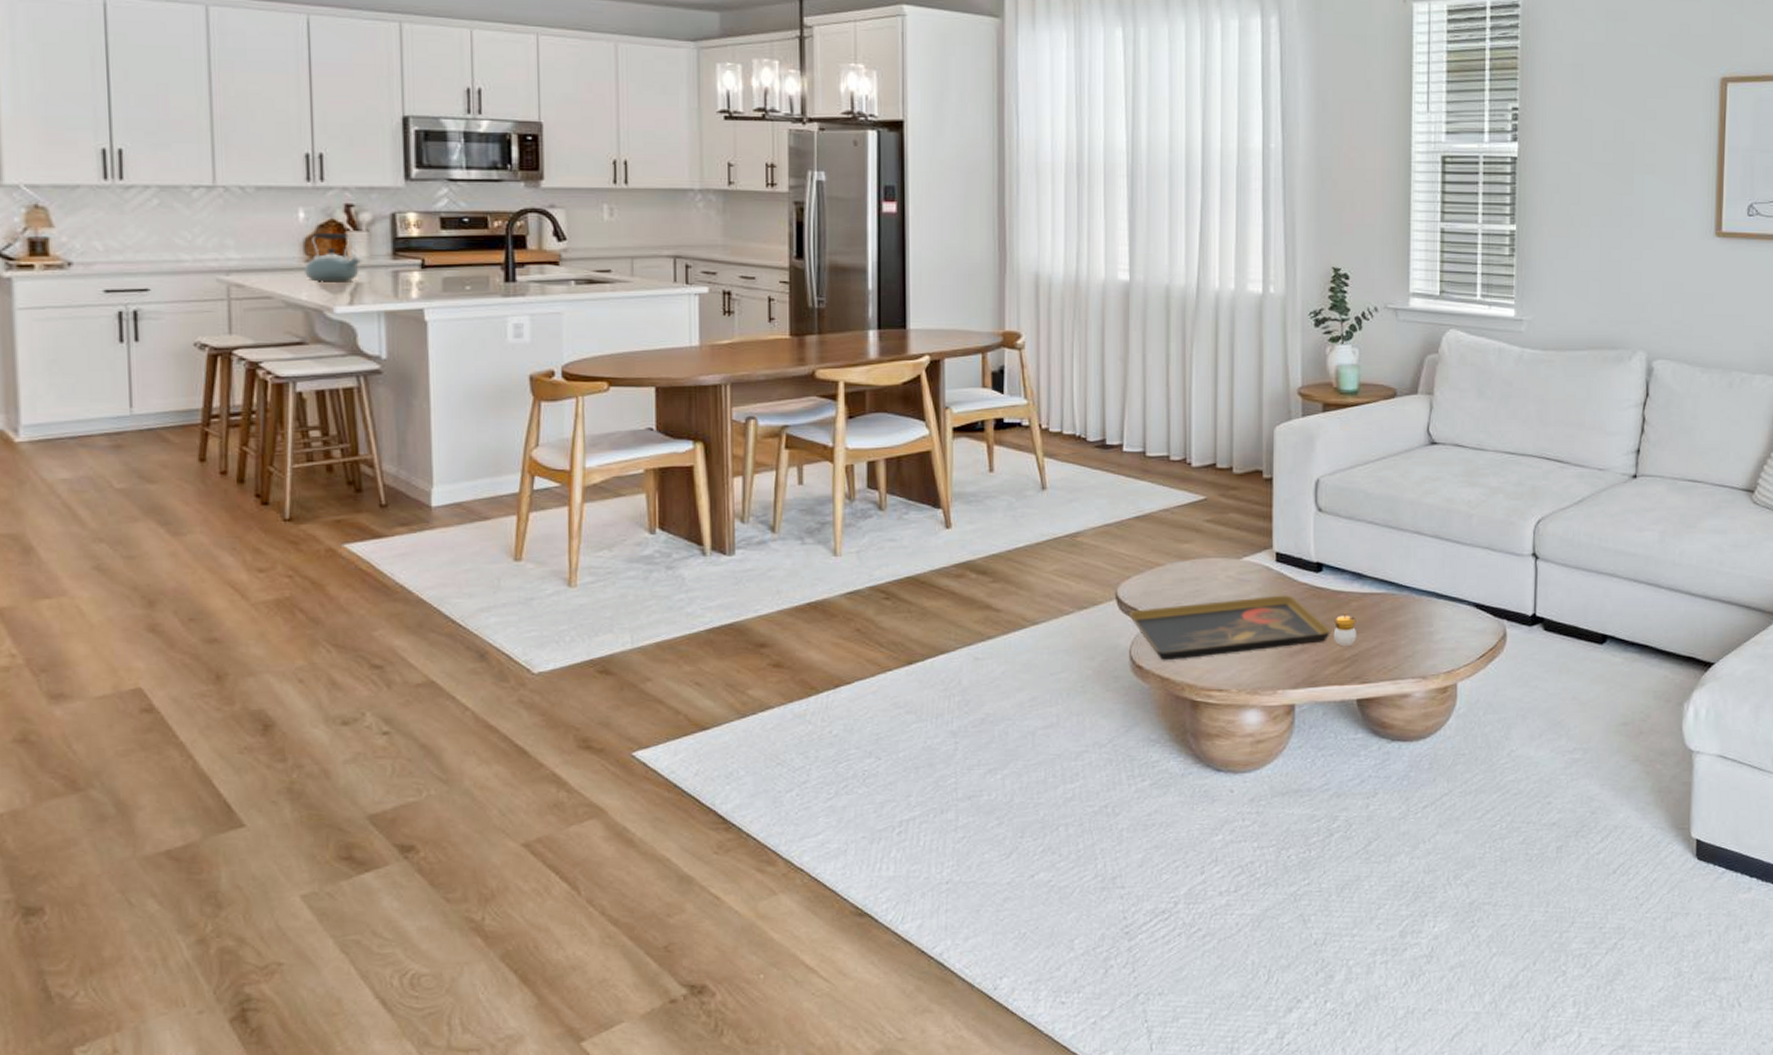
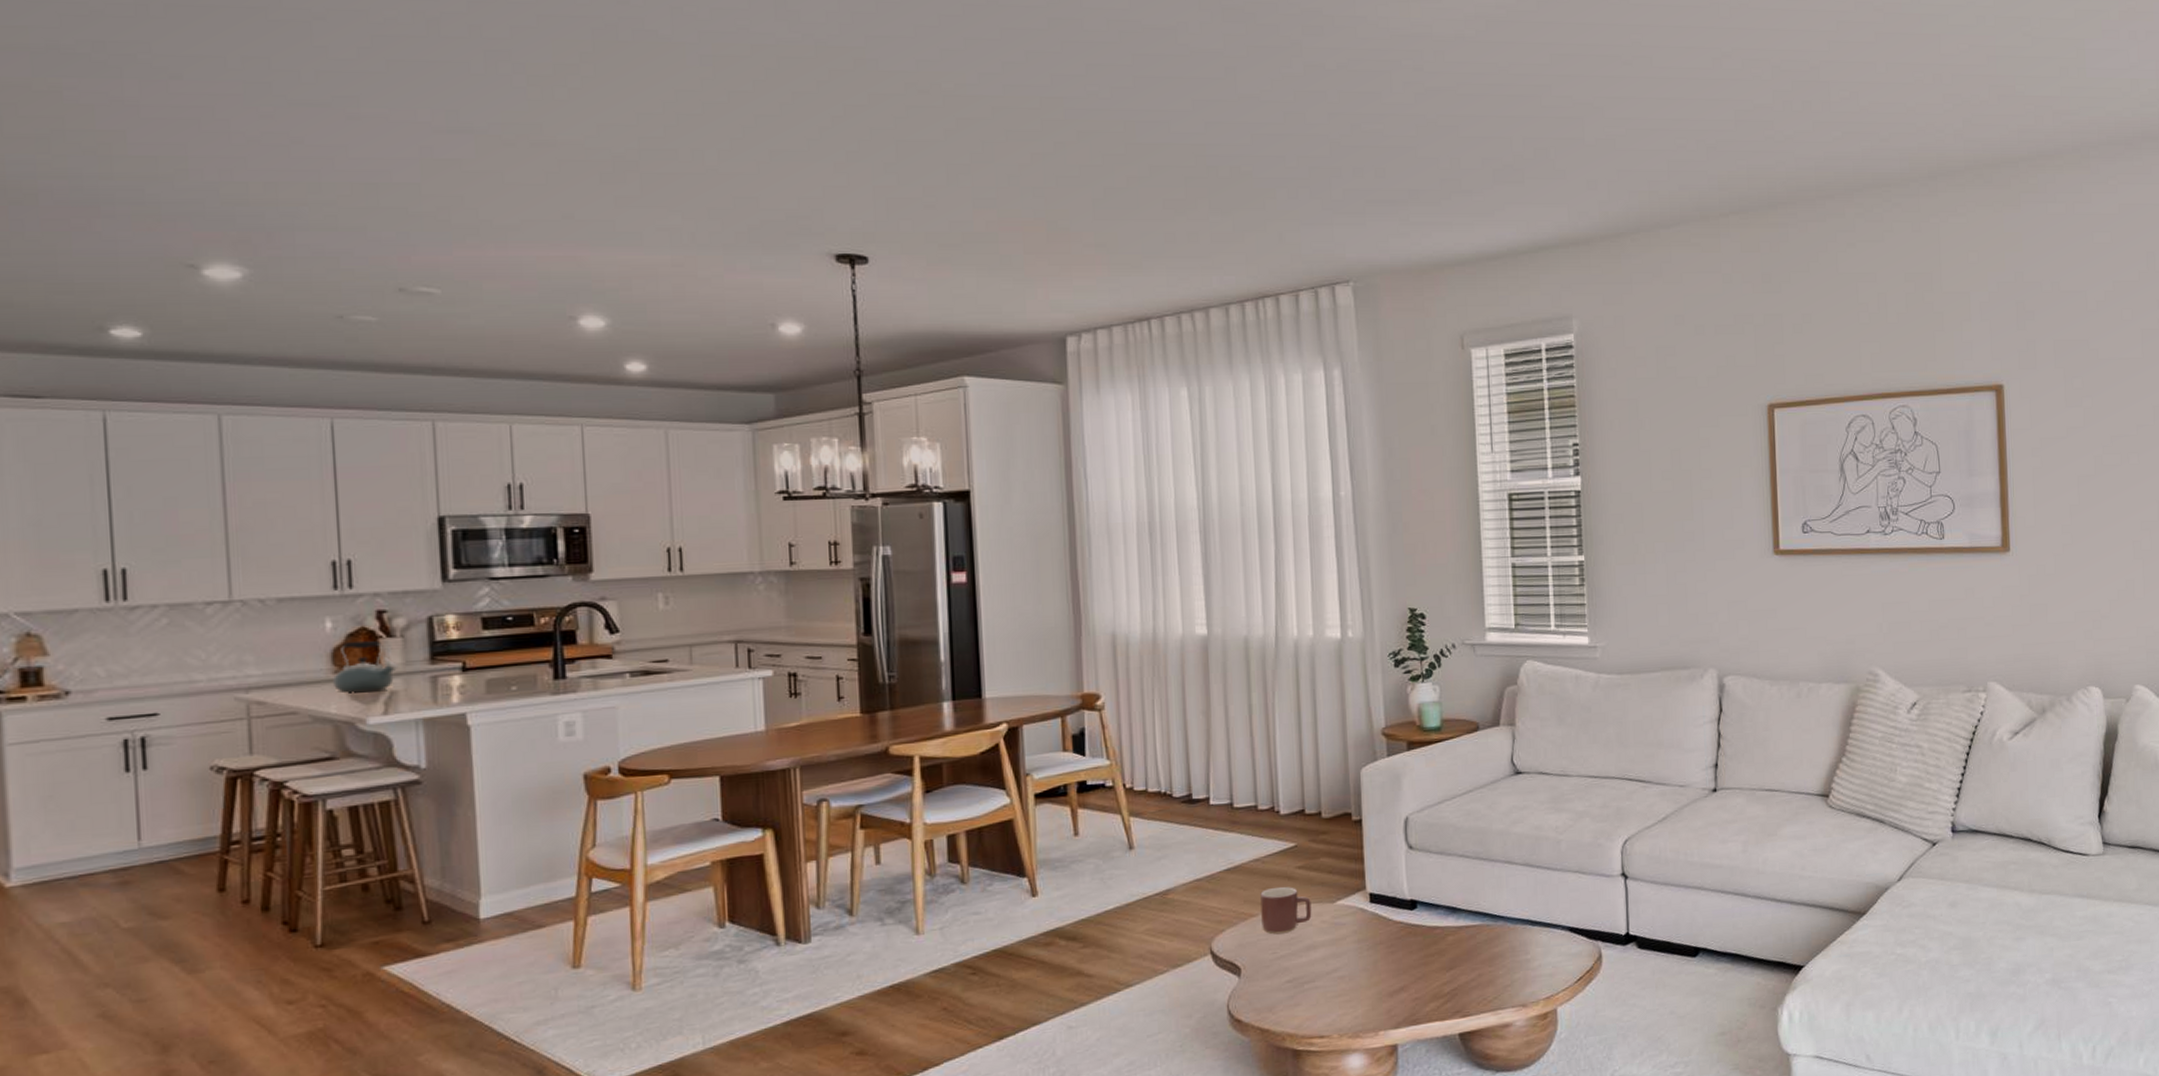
decorative tray: present [1128,595,1332,661] -> none [1224,935,1430,1013]
mug: none [1168,538,1218,586] -> present [1260,886,1312,935]
candle: present [1333,611,1357,647] -> none [1431,946,1455,982]

